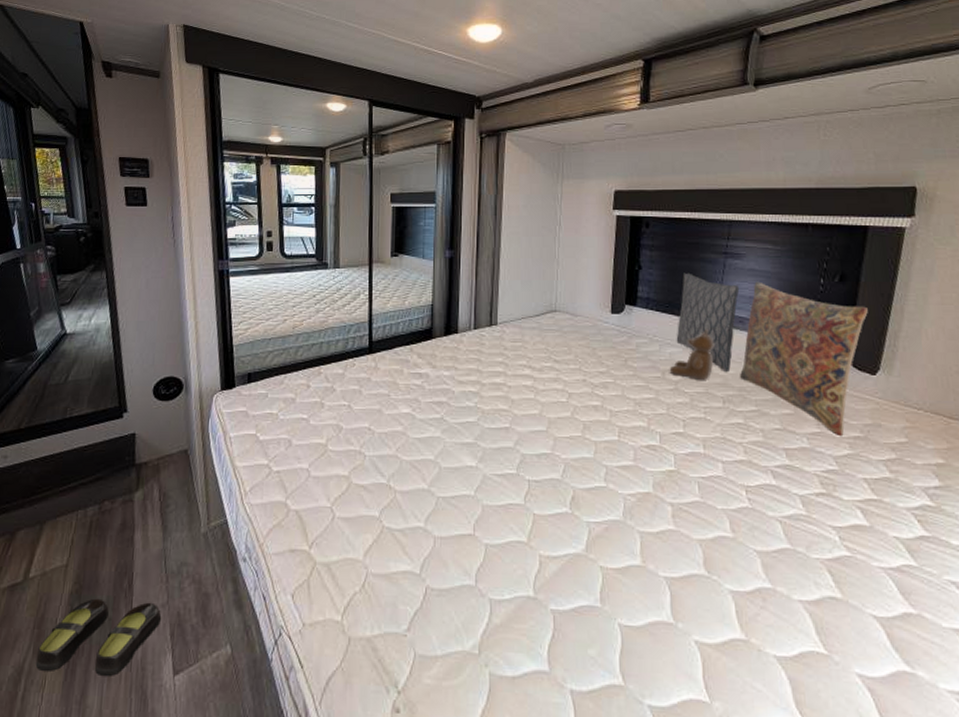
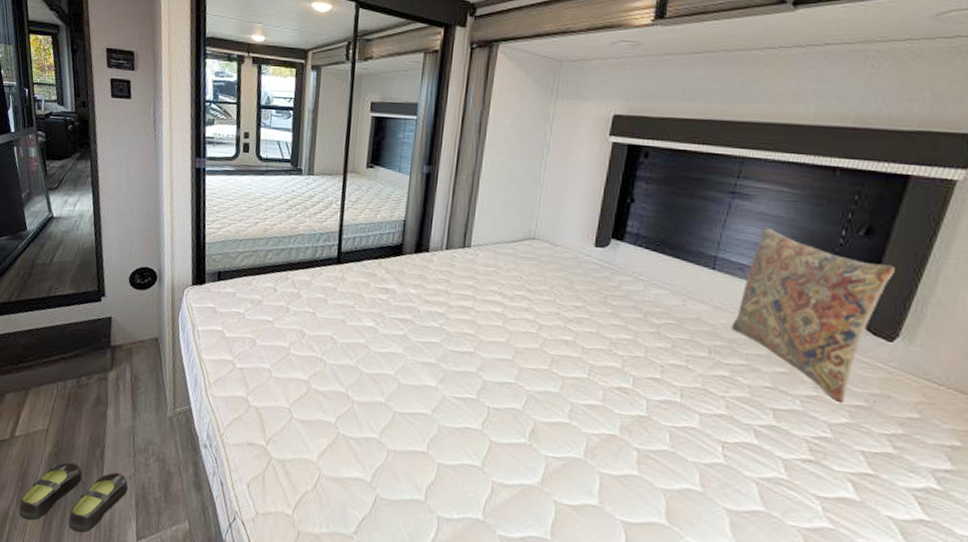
teddy bear: present [669,329,715,380] -> none [652,273,707,327]
pillow: present [677,272,740,373] -> none [665,210,744,322]

